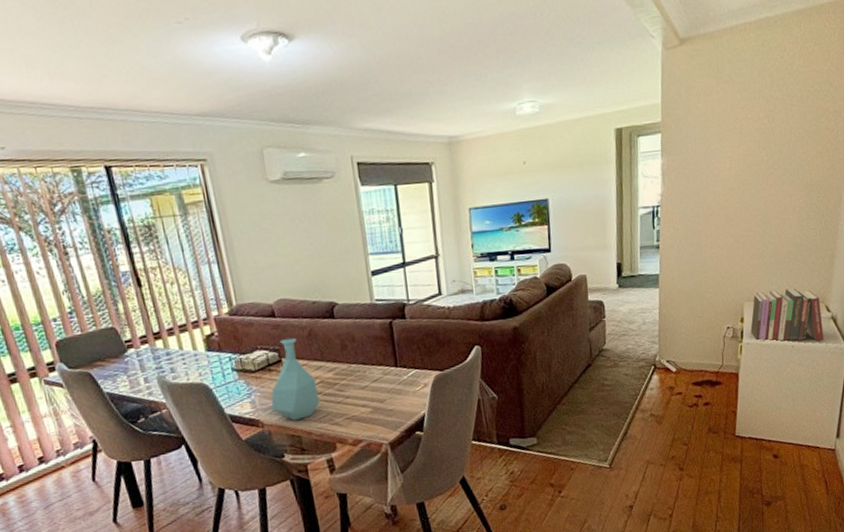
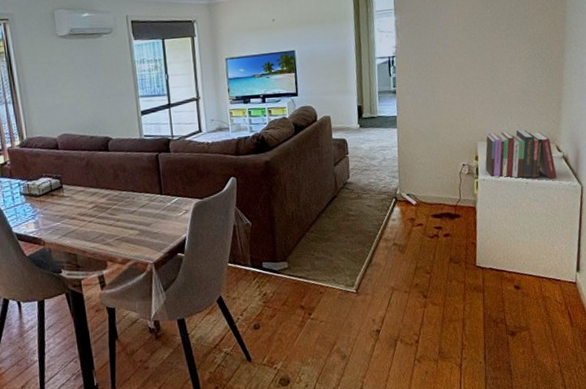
vase: present [271,338,320,421] -> none [51,167,94,241]

